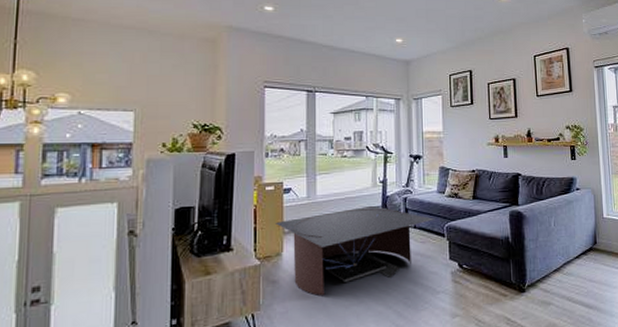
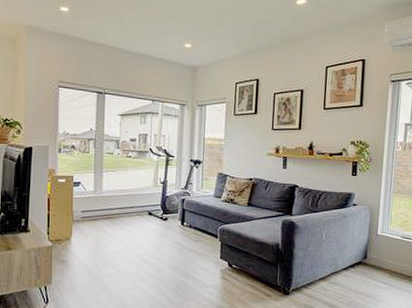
coffee table: present [276,205,435,295] -> none [66,203,210,277]

